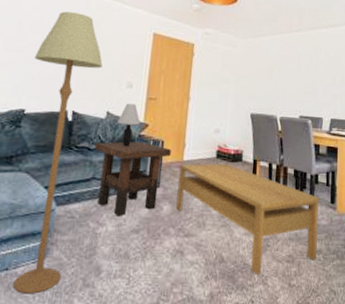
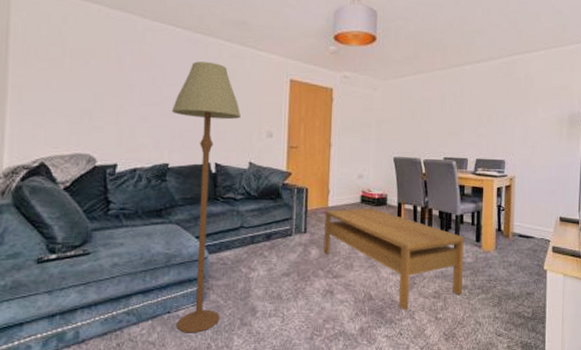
side table: present [94,141,171,217] -> none [239,190,316,262]
table lamp: present [117,103,140,147] -> none [260,153,283,196]

